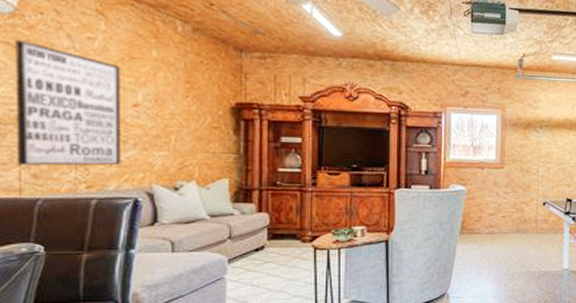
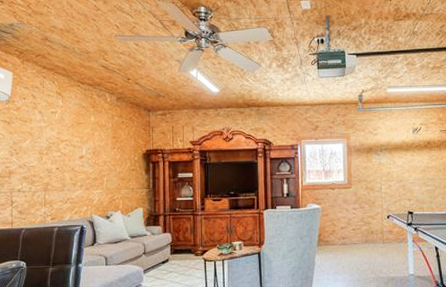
wall art: present [15,39,122,166] -> none [9,118,73,205]

